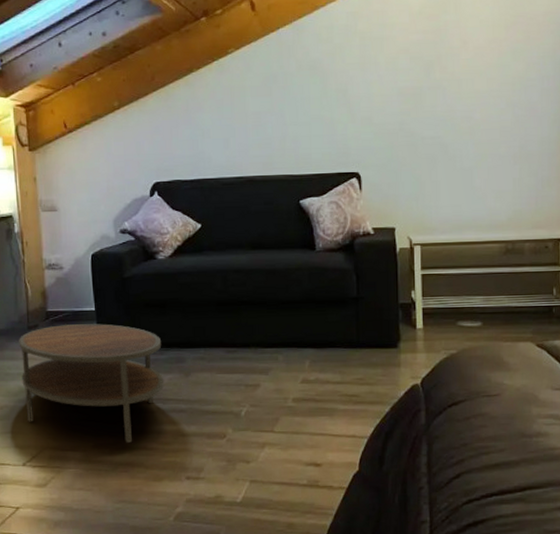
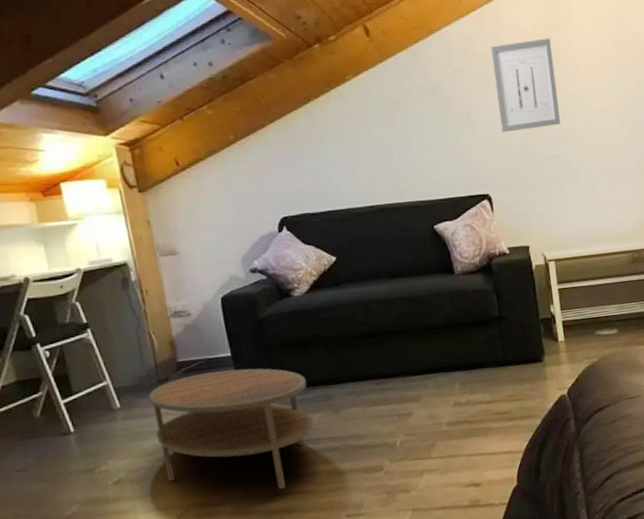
wall art: none [375,16,440,111] -> present [491,38,560,133]

